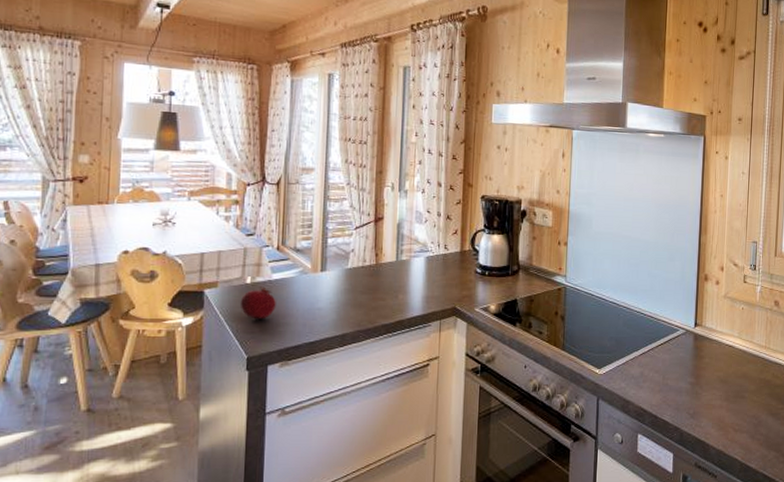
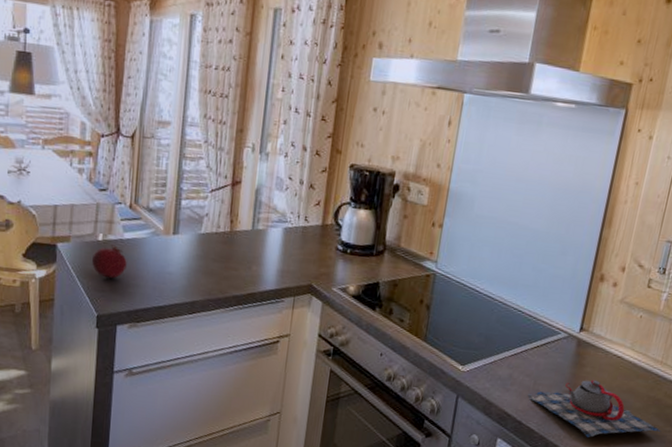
teapot: none [659,369,776,423] -> present [527,379,662,438]

